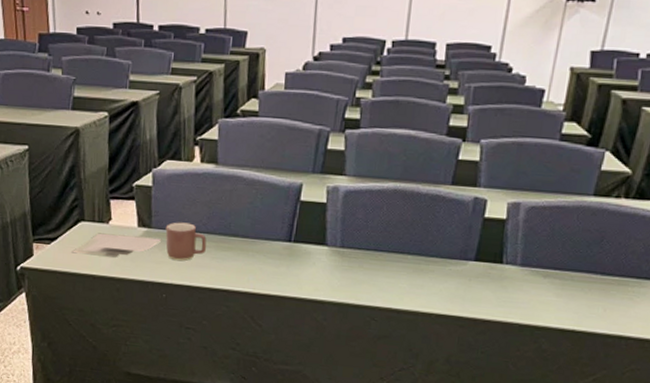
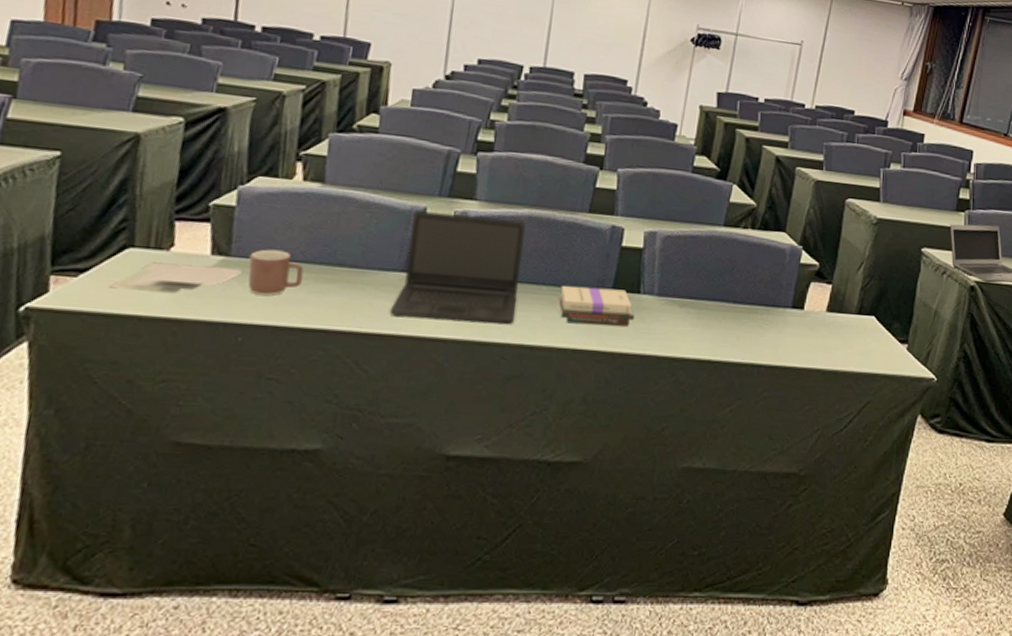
laptop: none [276,186,391,289] -> present [389,210,526,324]
books: none [419,255,497,295] -> present [555,285,634,326]

